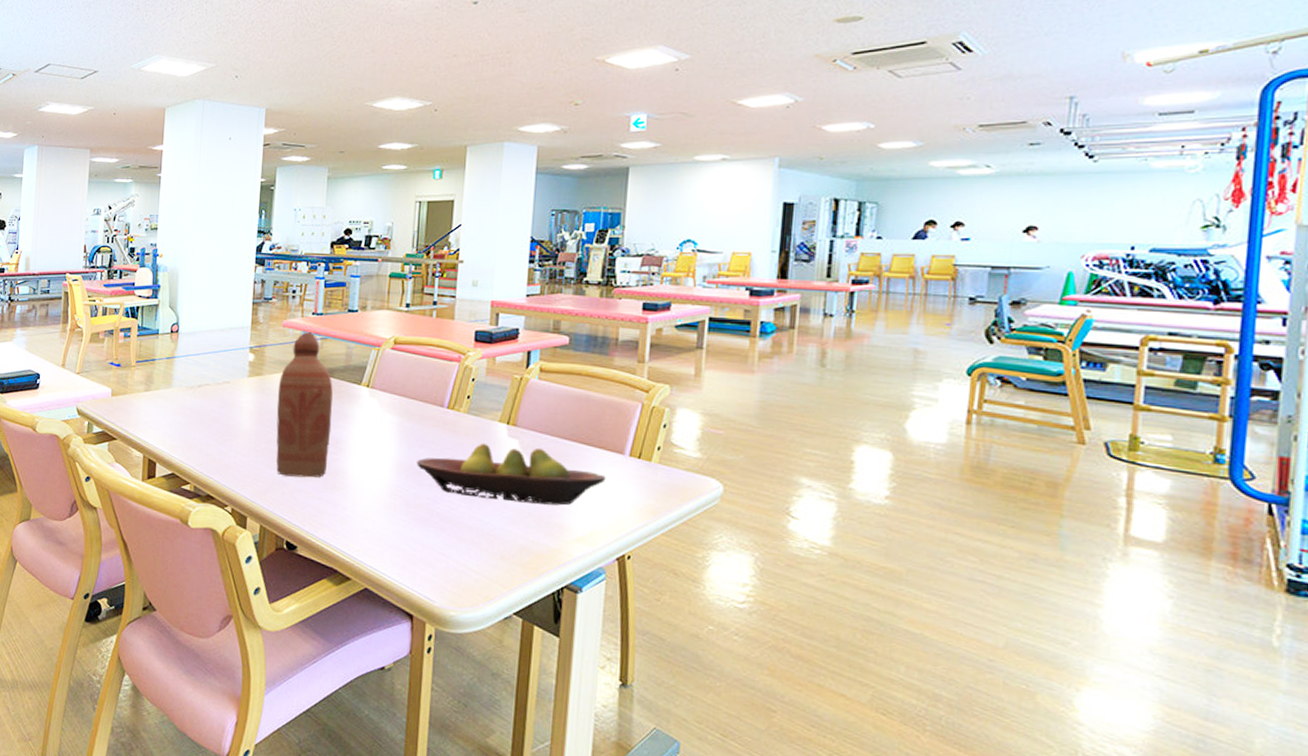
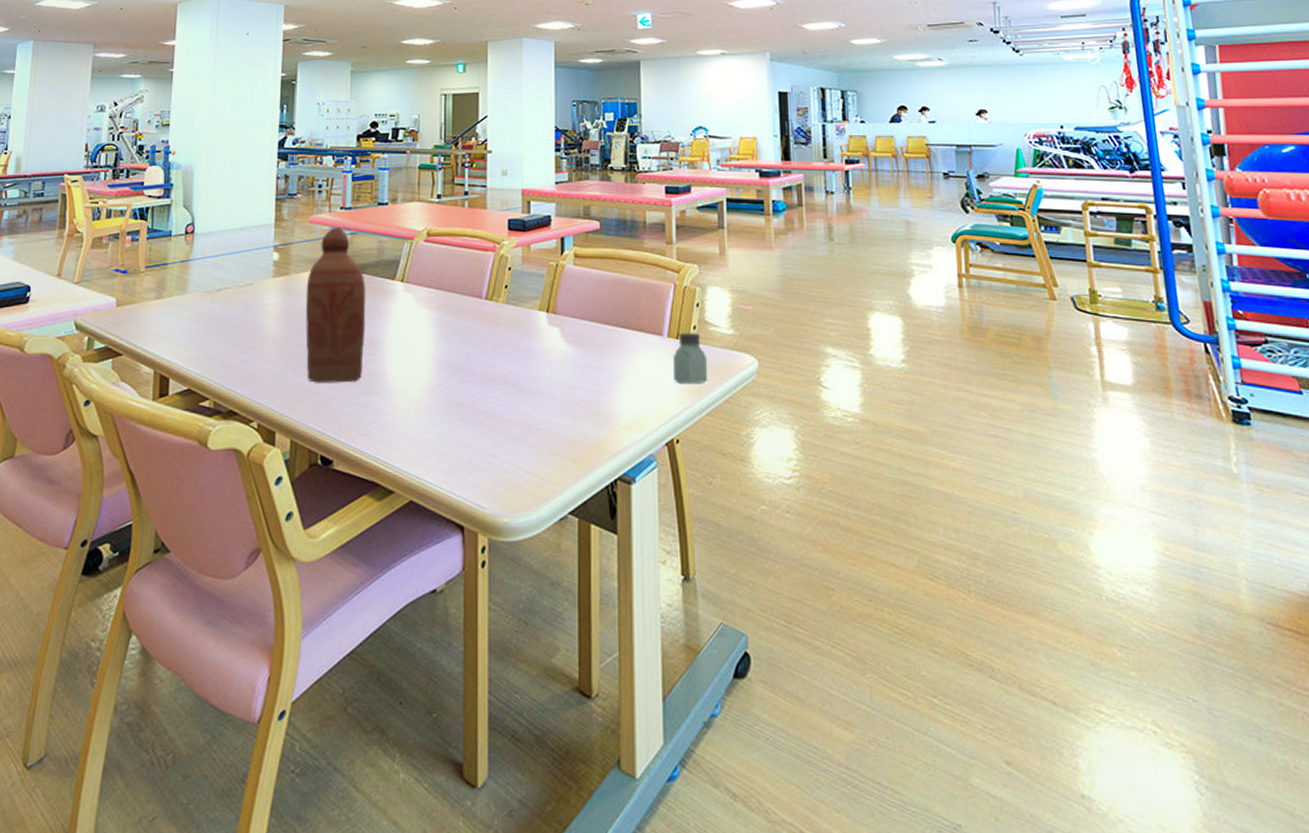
fruit bowl: present [416,442,606,506] -> none [458,333,648,393]
saltshaker: none [631,453,669,504] -> present [673,333,708,385]

